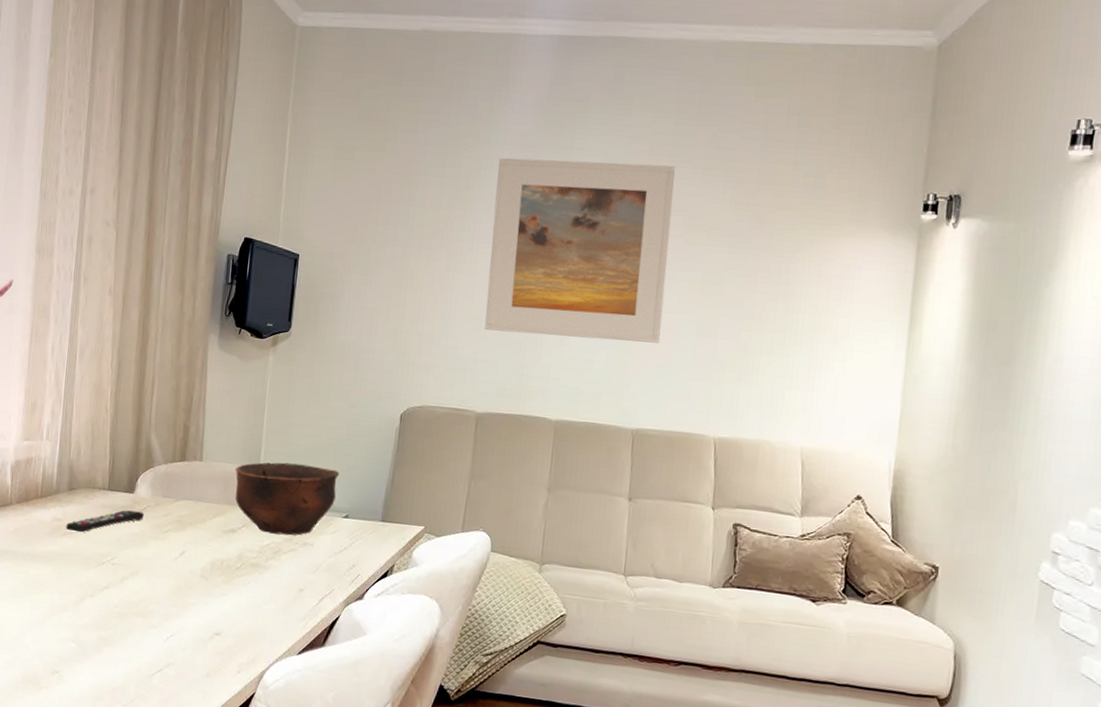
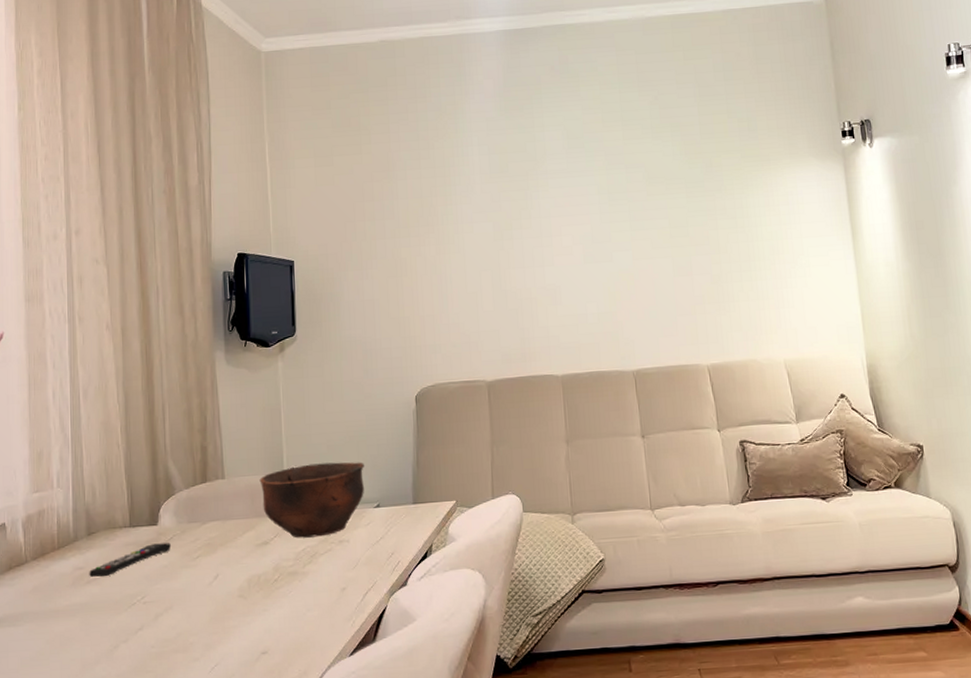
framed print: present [485,157,675,343] -> none [468,129,642,302]

